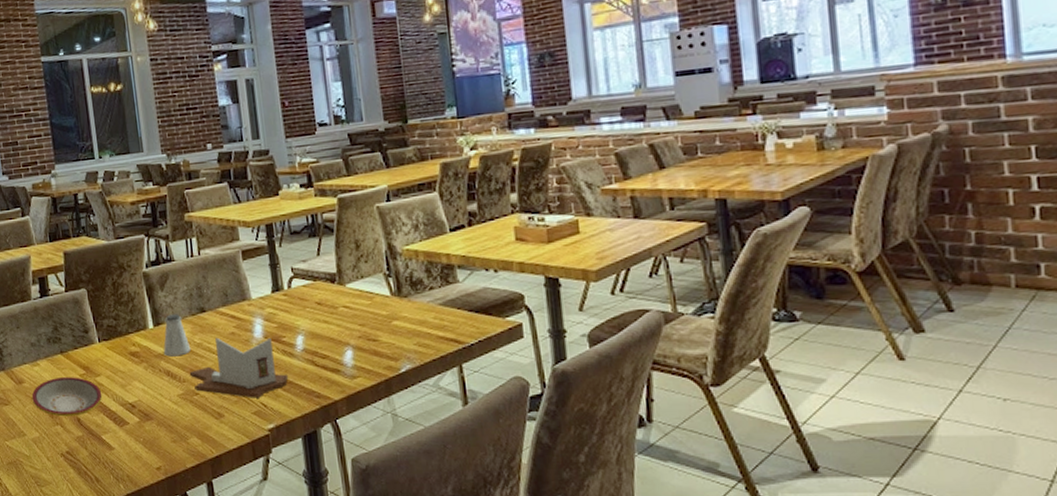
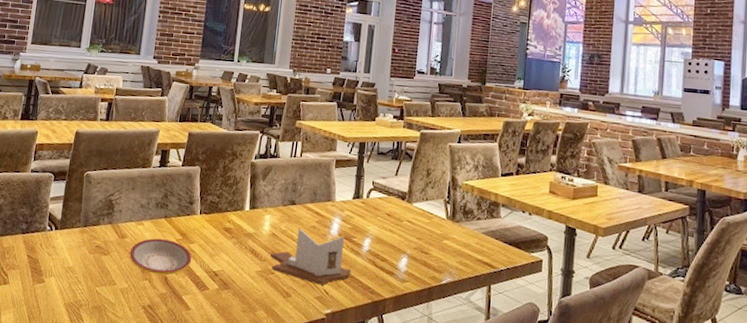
saltshaker: present [163,314,190,357] -> none [252,201,276,238]

